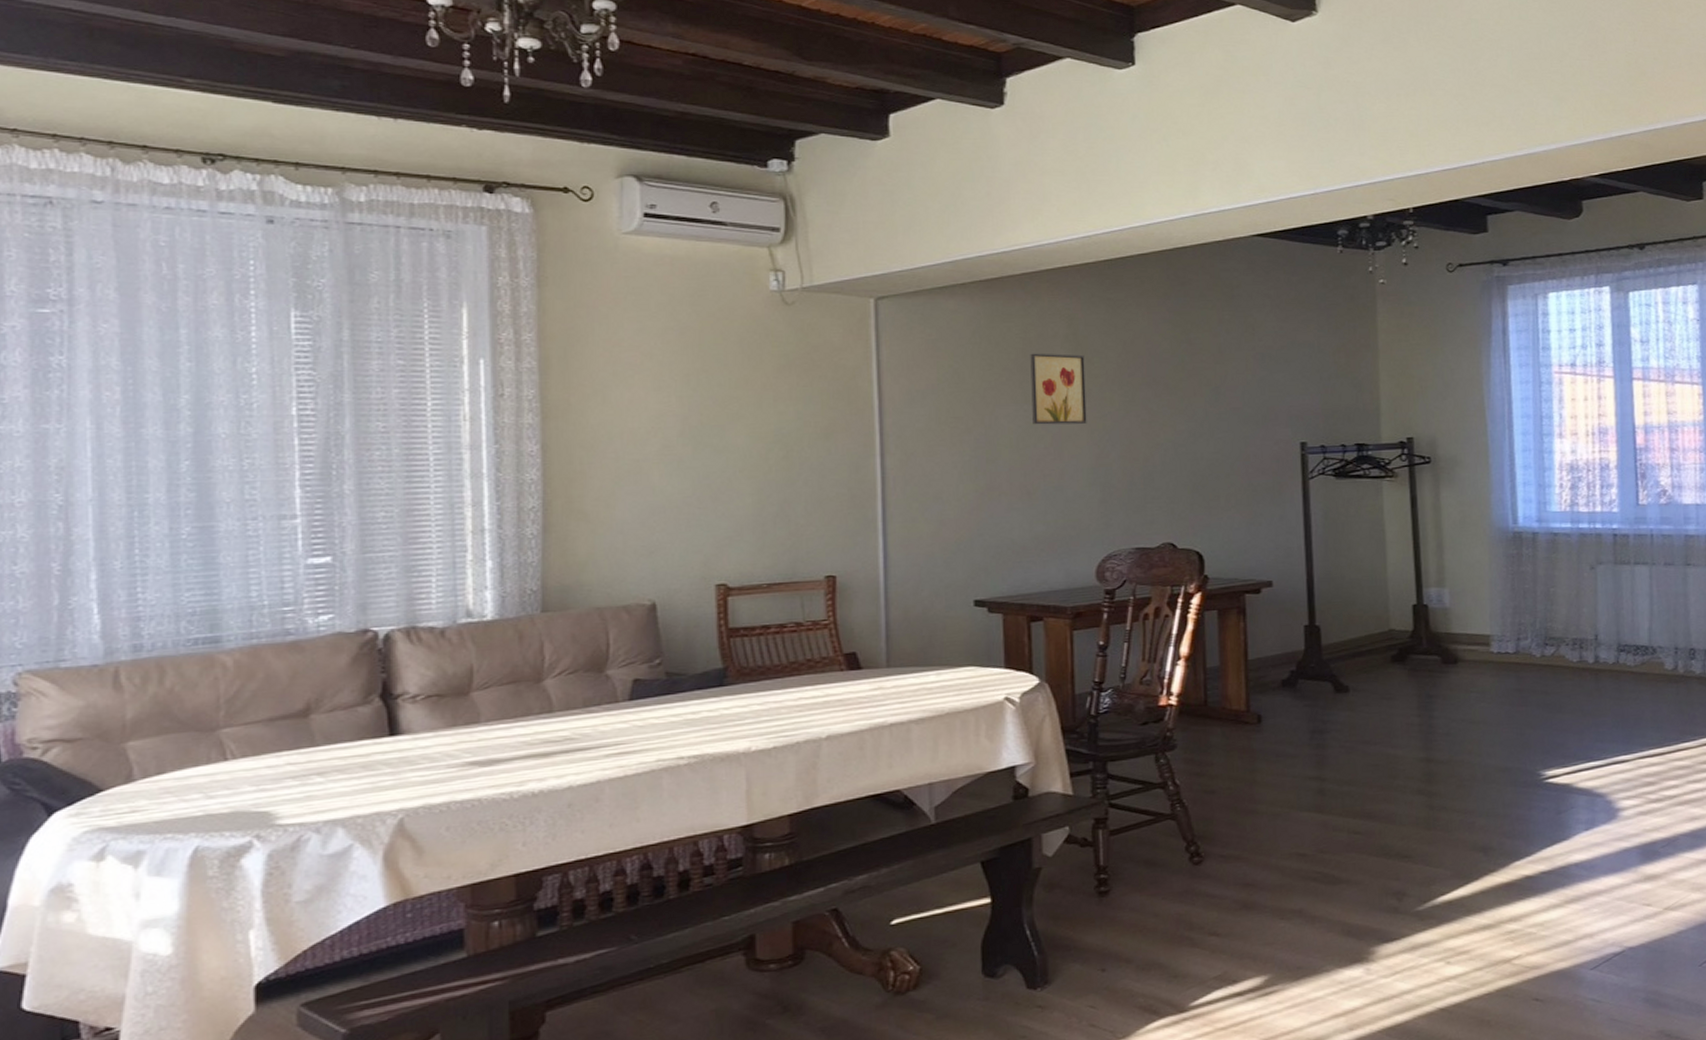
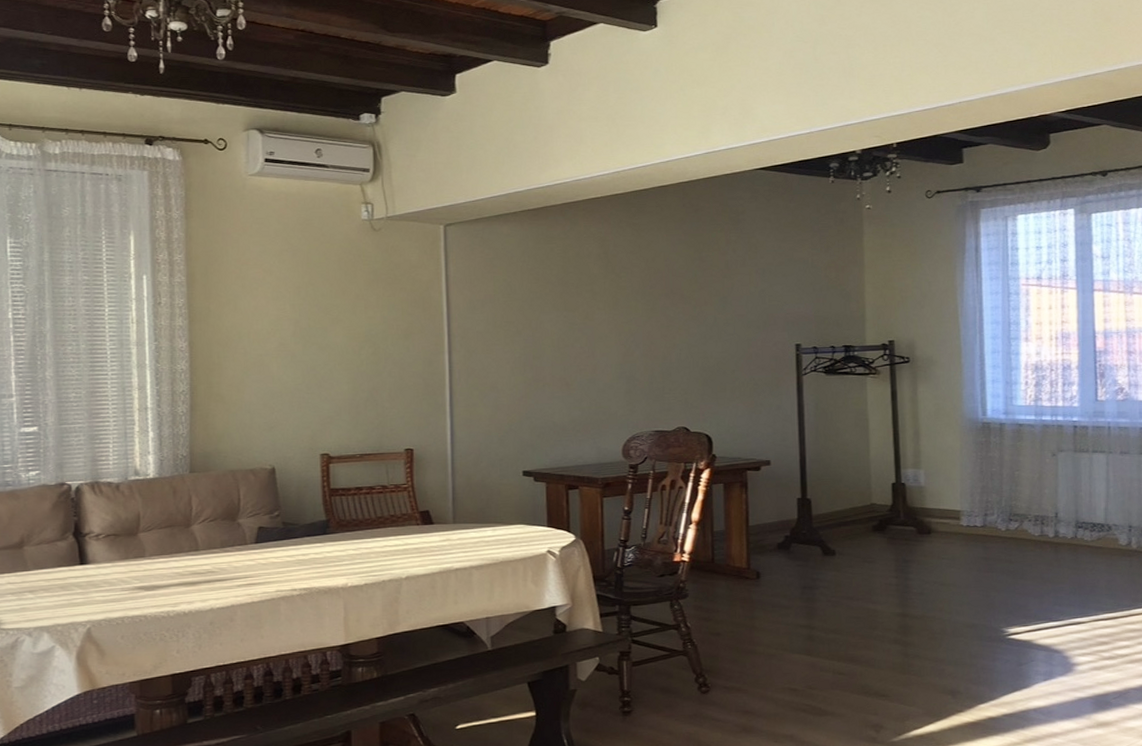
wall art: present [1030,353,1087,425] -> none [569,269,616,329]

